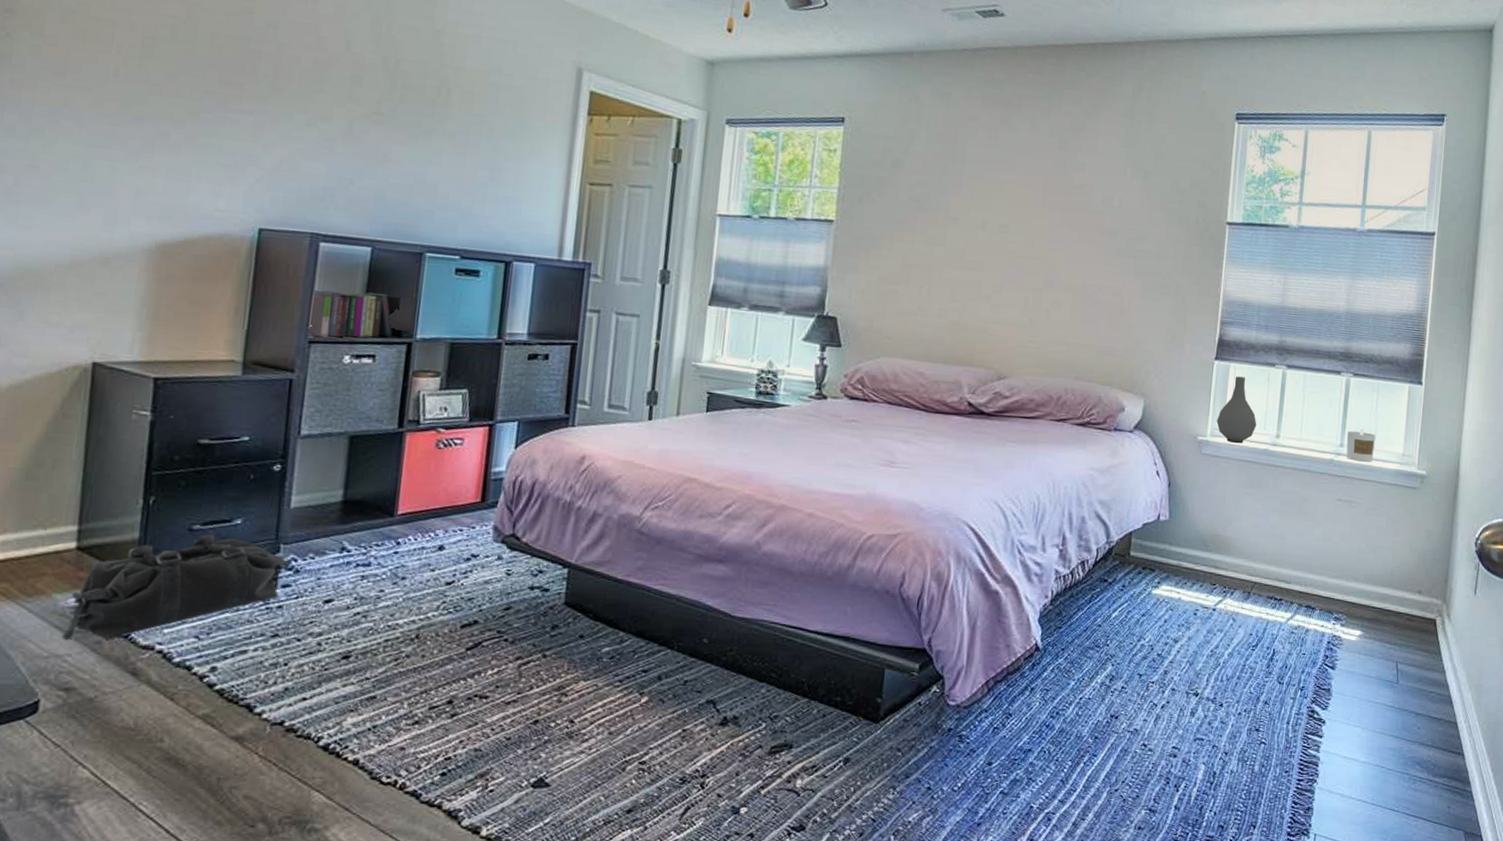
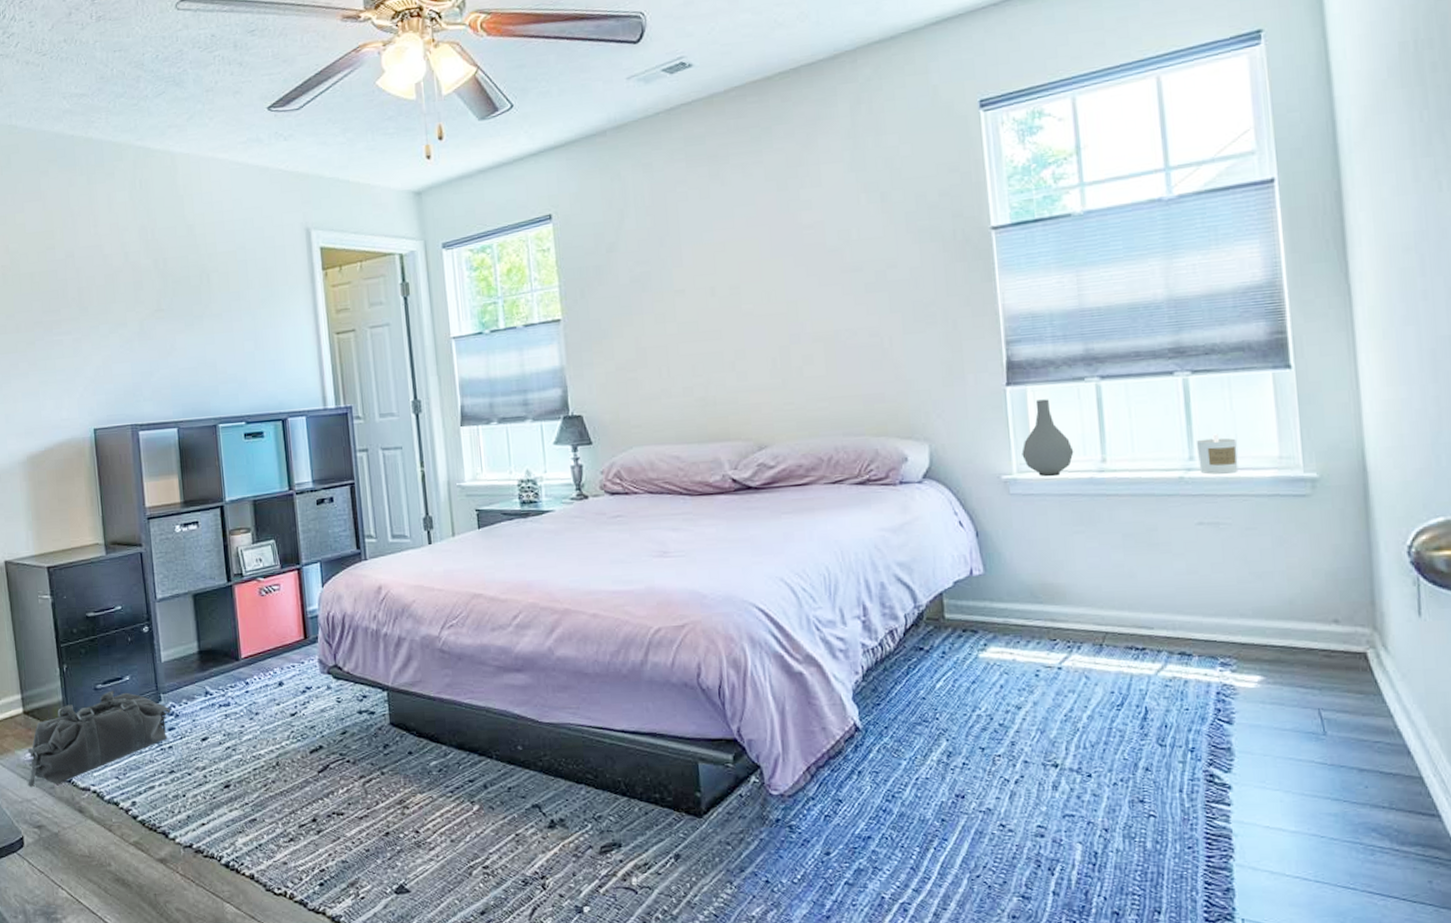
books: present [306,289,410,339] -> none [142,466,221,514]

